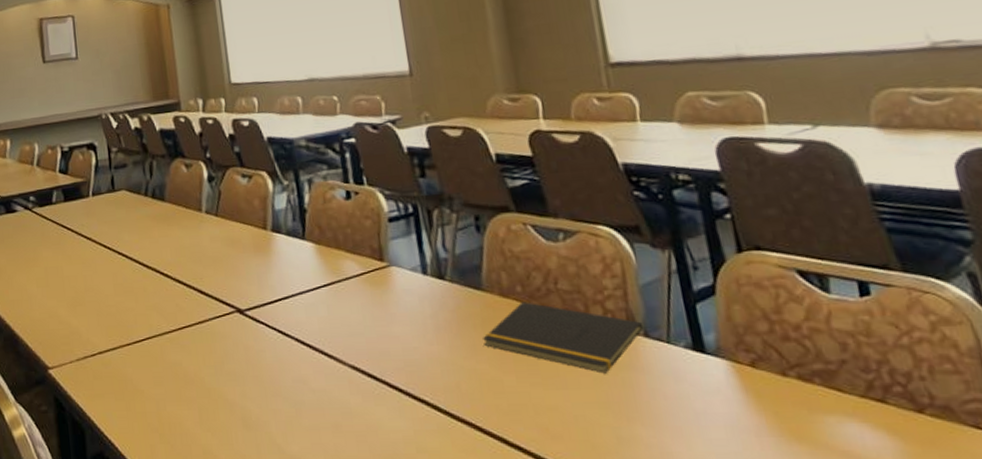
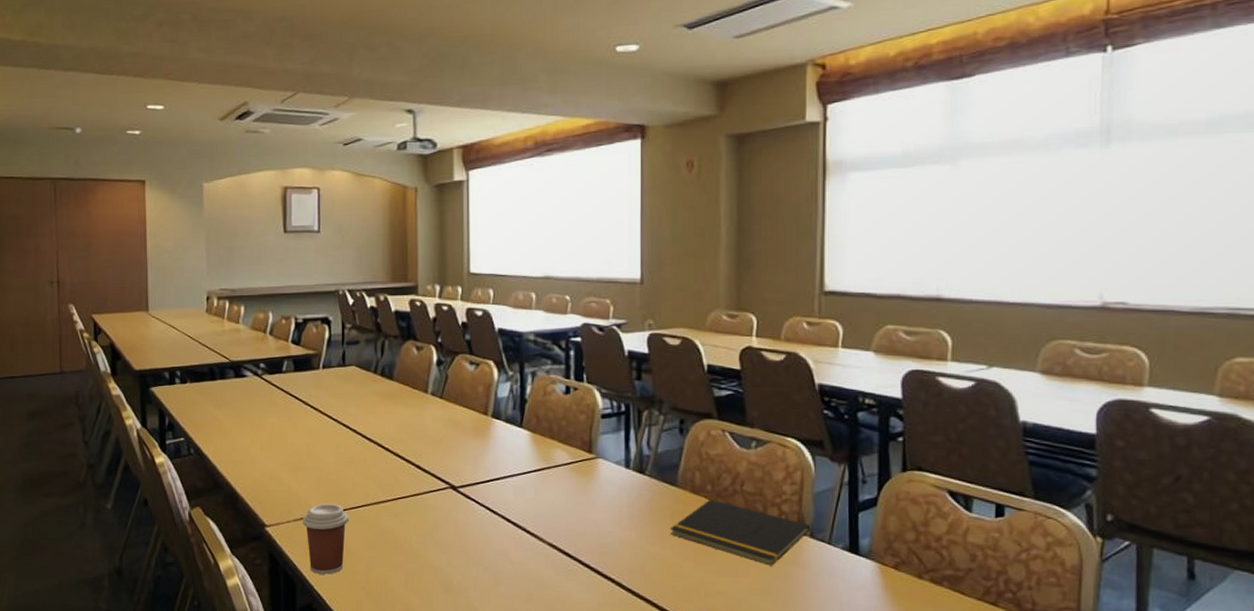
coffee cup: none [85,339,134,418] -> present [302,504,349,575]

